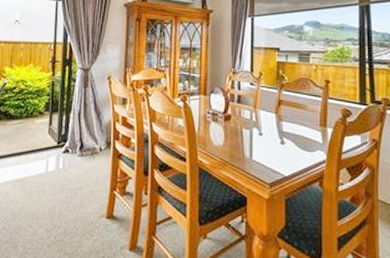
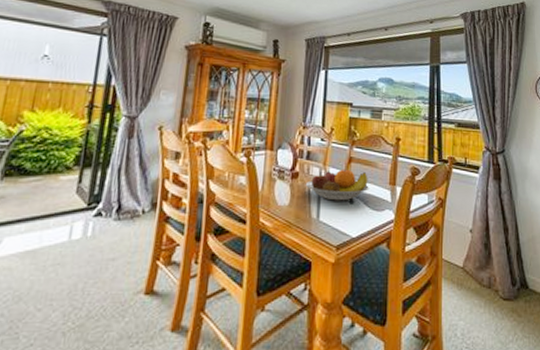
fruit bowl: none [237,111,300,142] -> present [305,169,369,201]

